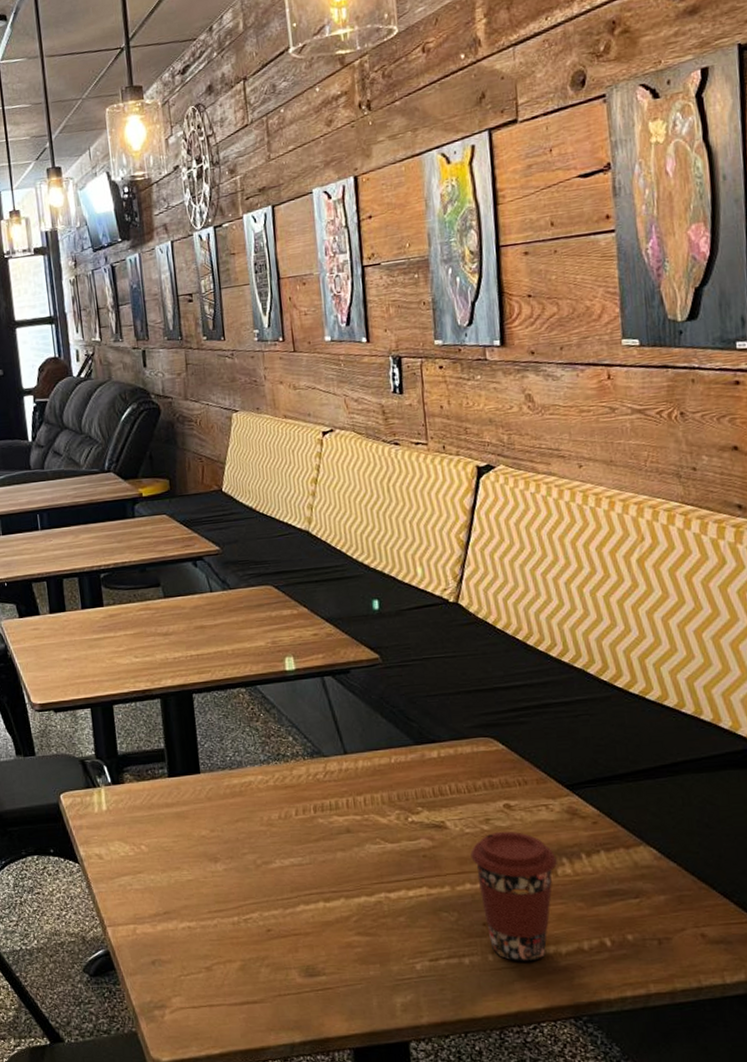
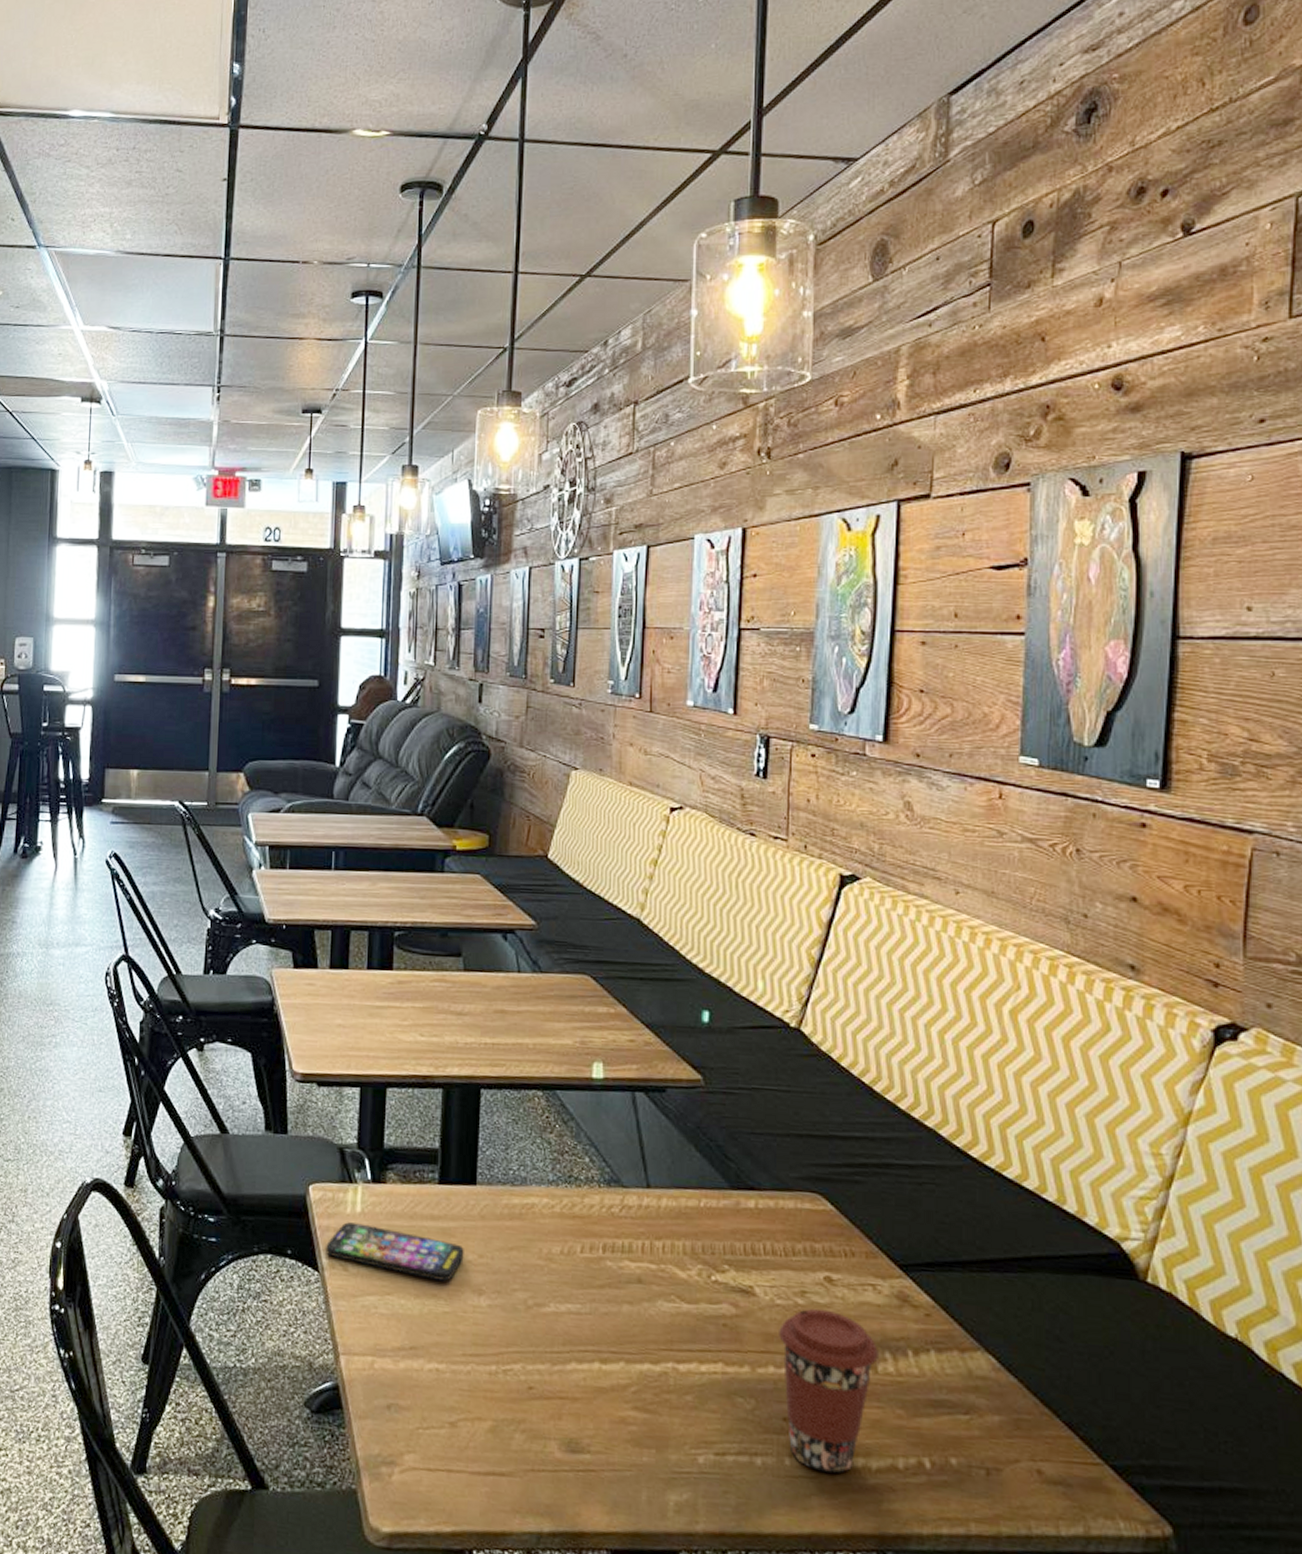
smartphone: none [82,819,198,856] -> present [326,1222,464,1281]

